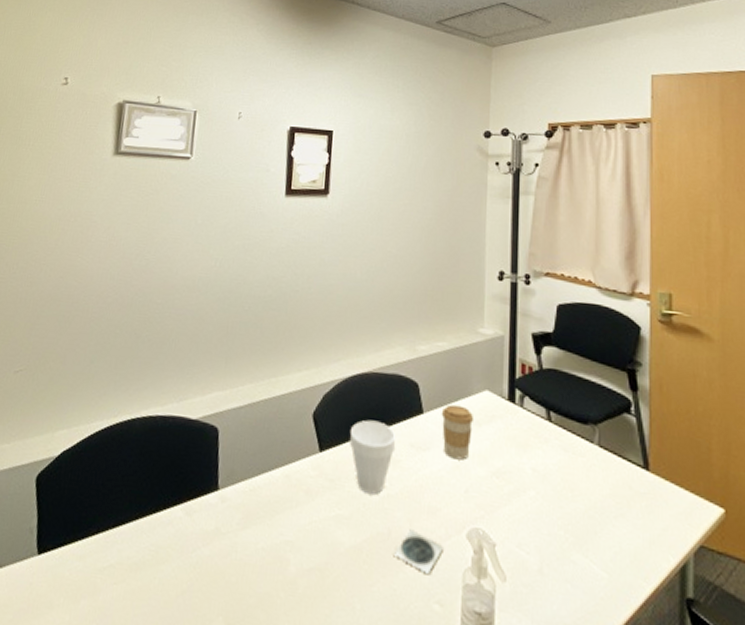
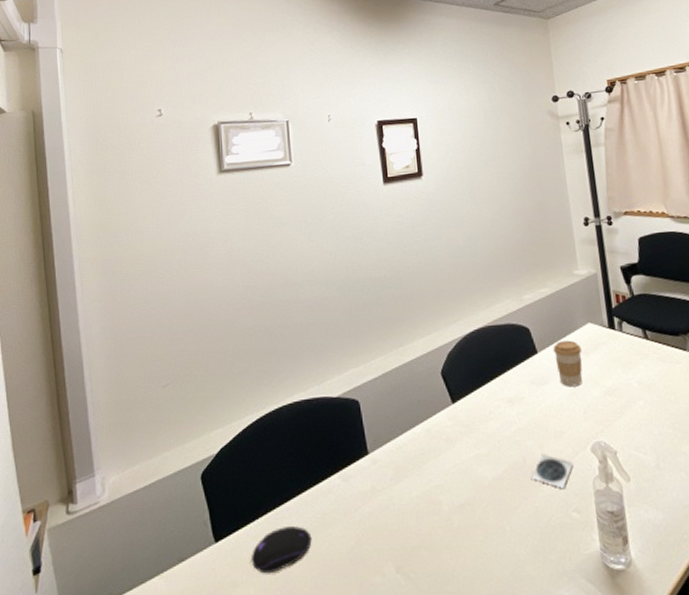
computer mouse: none [72,552,141,602] -> present [252,526,312,574]
cup: present [349,420,397,494] -> none [476,367,519,431]

